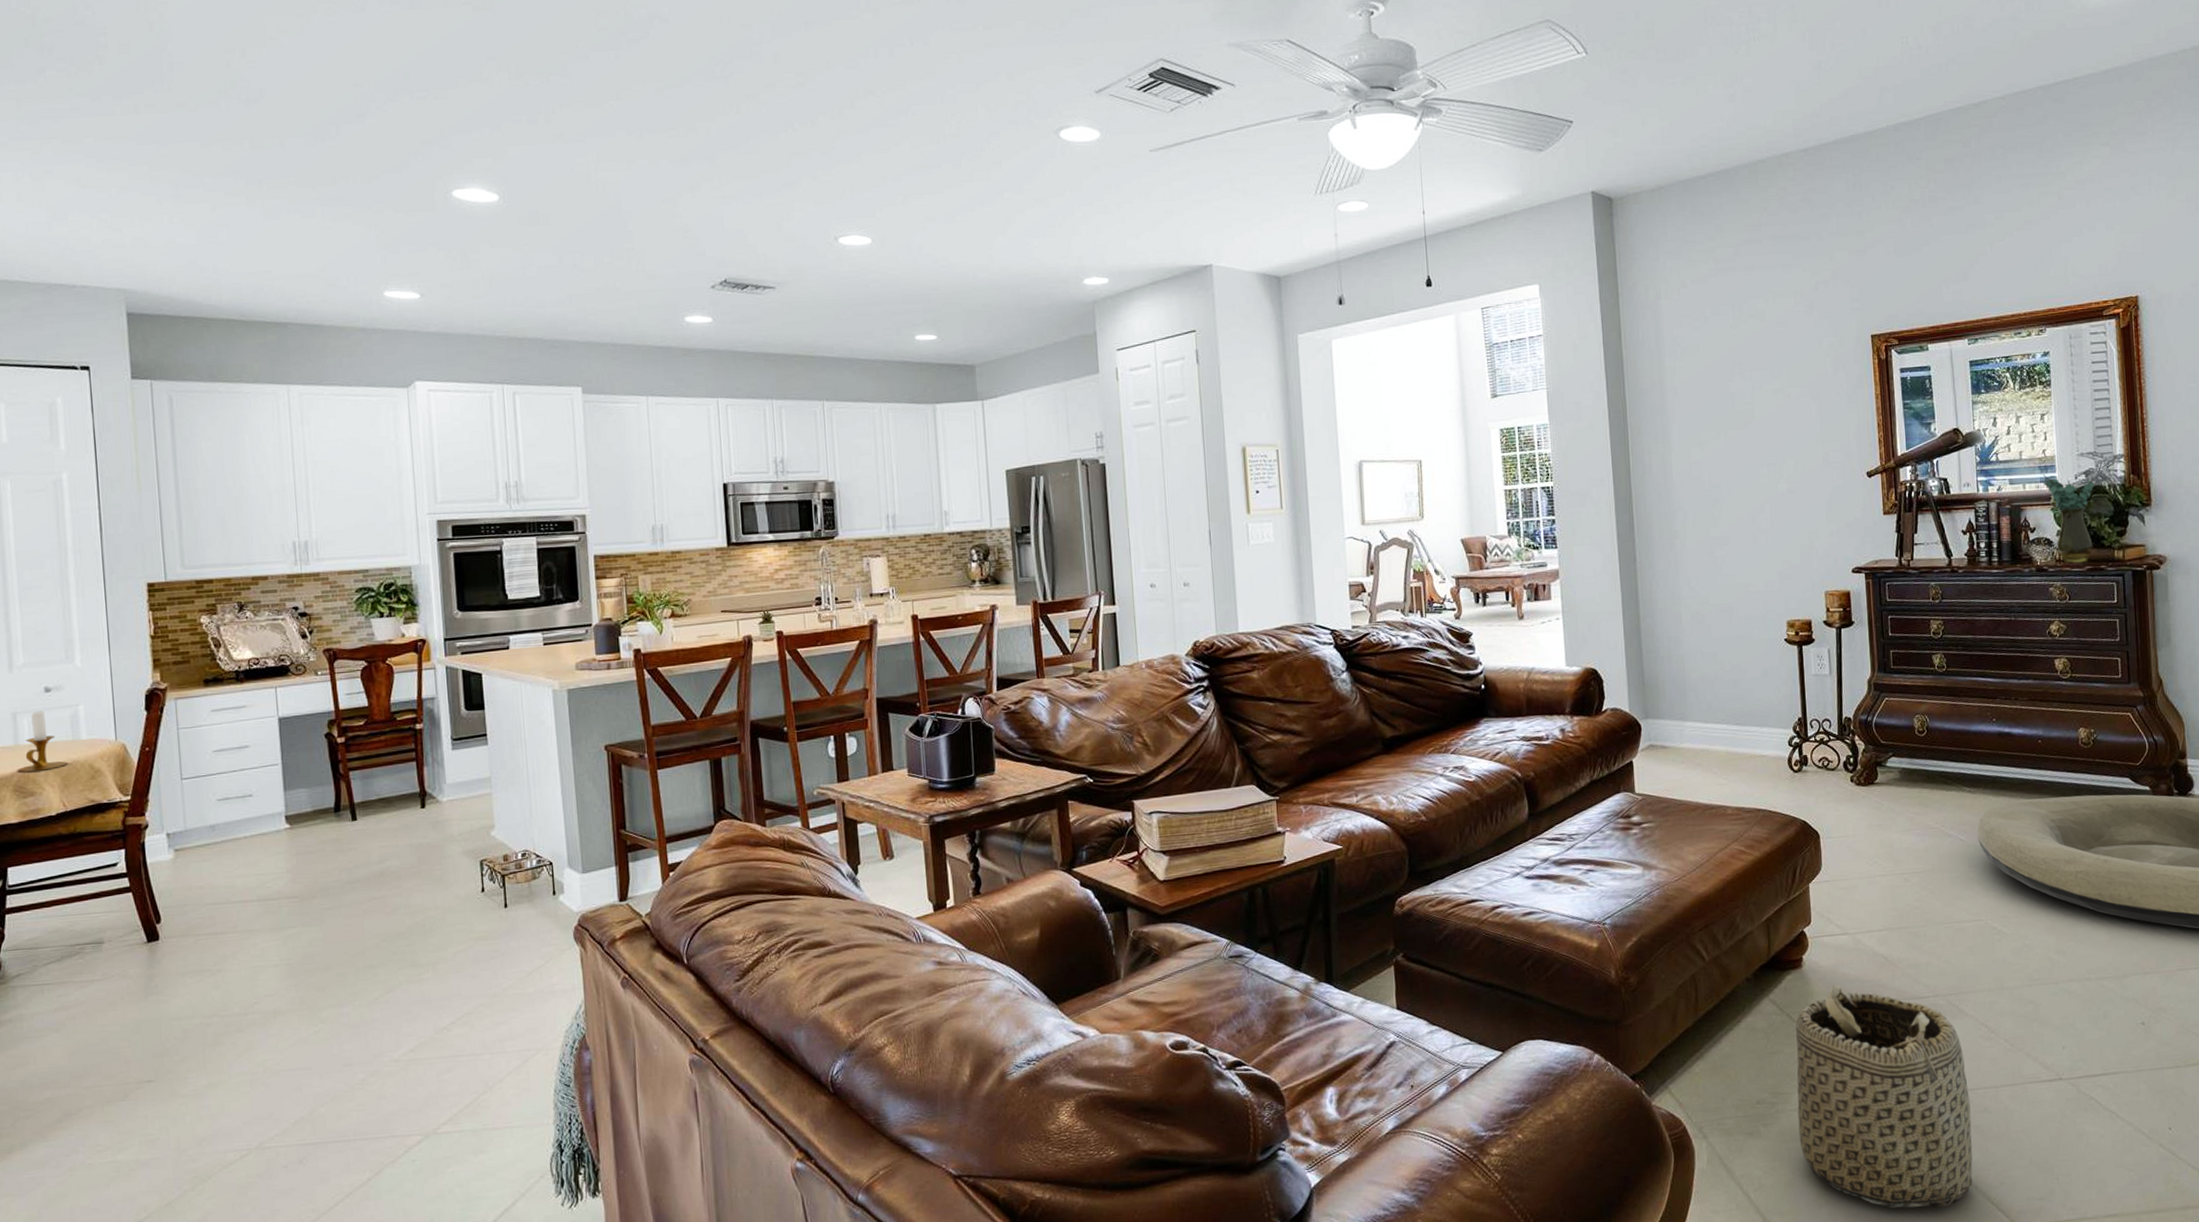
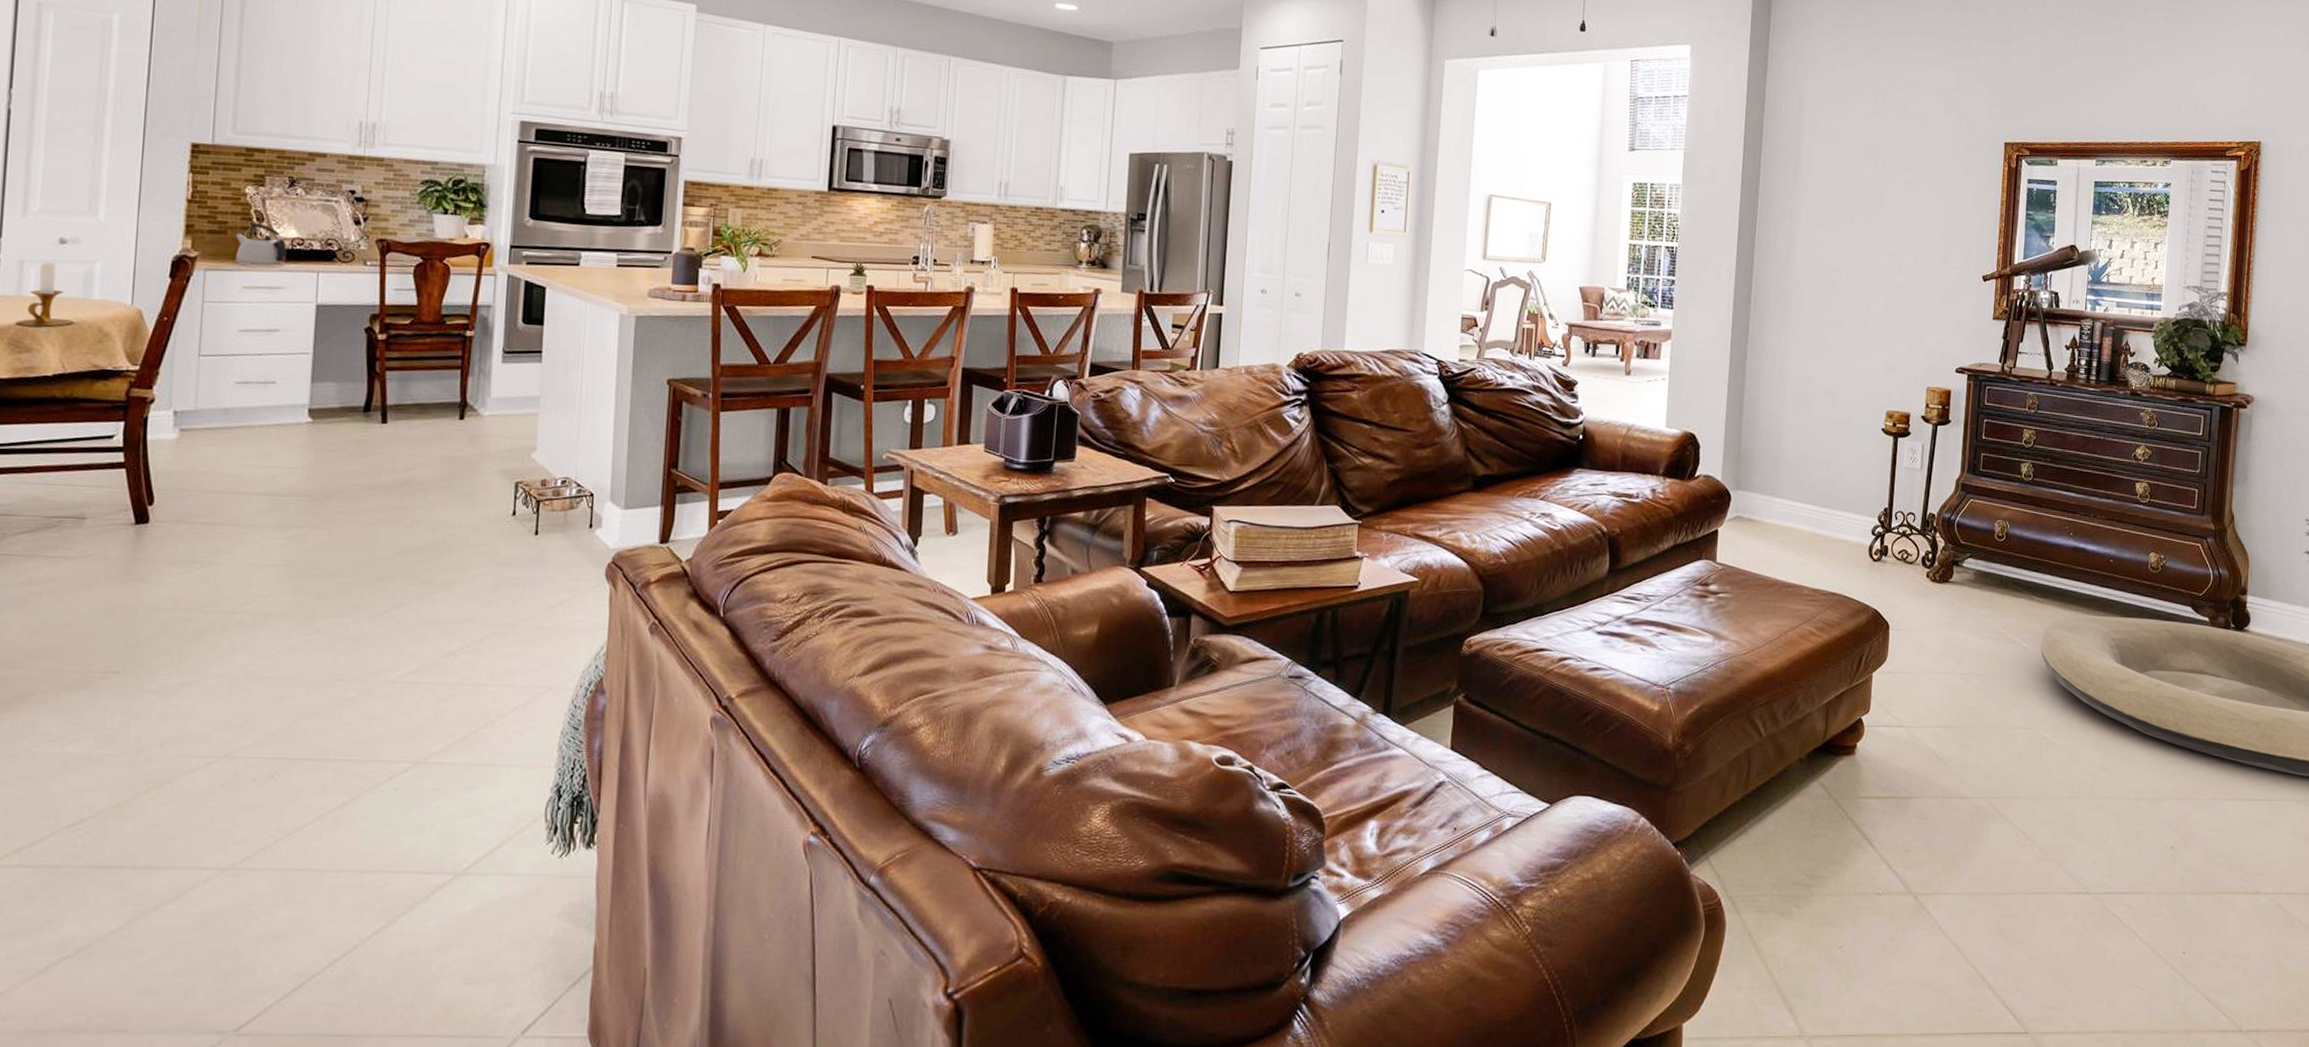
kettle: none [198,649,246,690] -> present [234,223,287,267]
basket: present [1795,985,1973,1209] -> none [1829,775,1999,1007]
vase: present [2043,474,2094,563] -> none [2148,301,2196,392]

